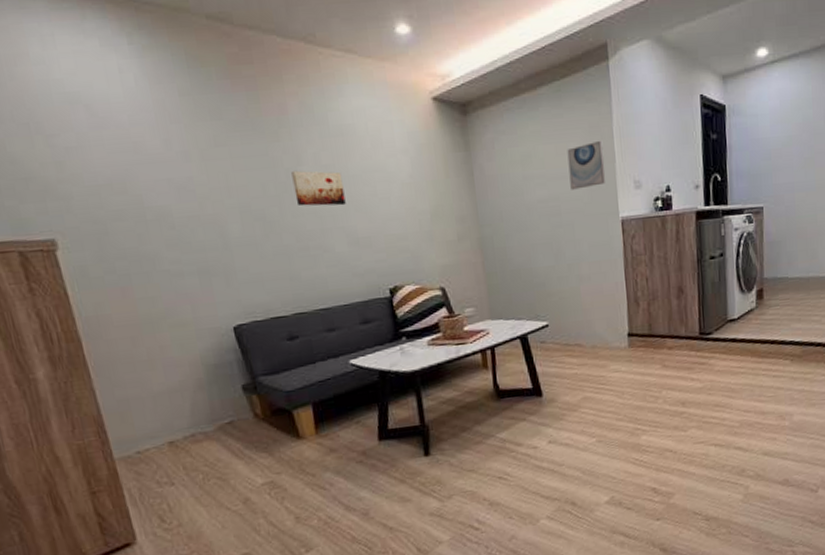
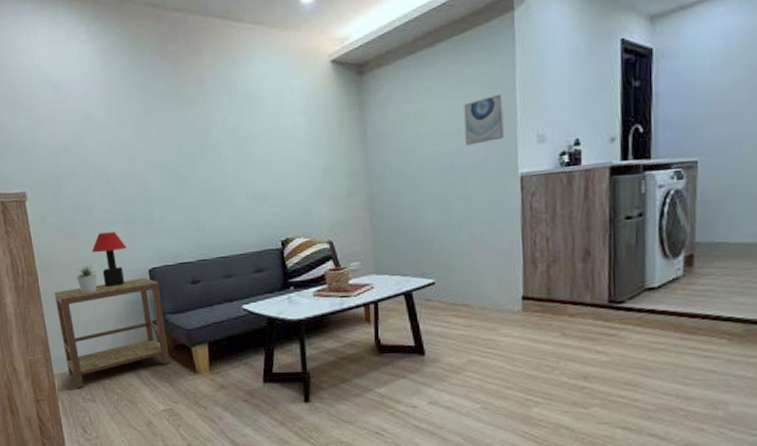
side table: none [106,336,267,473] -> present [54,277,170,389]
potted plant: none [137,325,167,361] -> present [76,264,97,294]
table lamp: none [156,285,204,351] -> present [92,232,127,288]
wall art: present [291,170,346,206] -> none [203,132,248,164]

